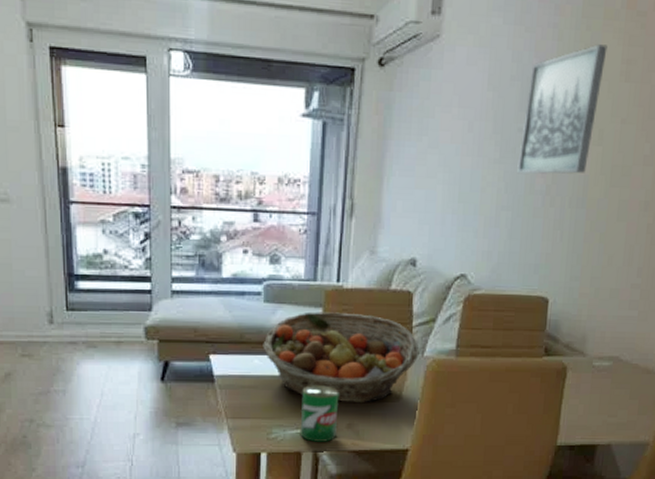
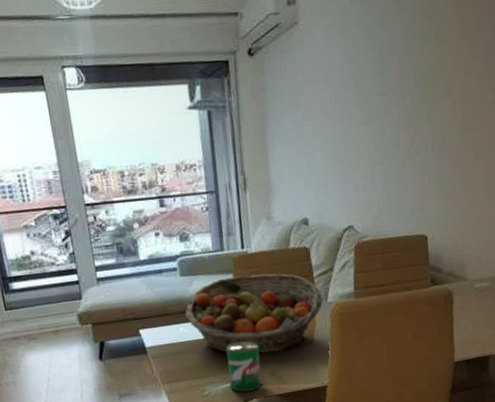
wall art: present [517,44,608,175] -> none [381,11,443,132]

